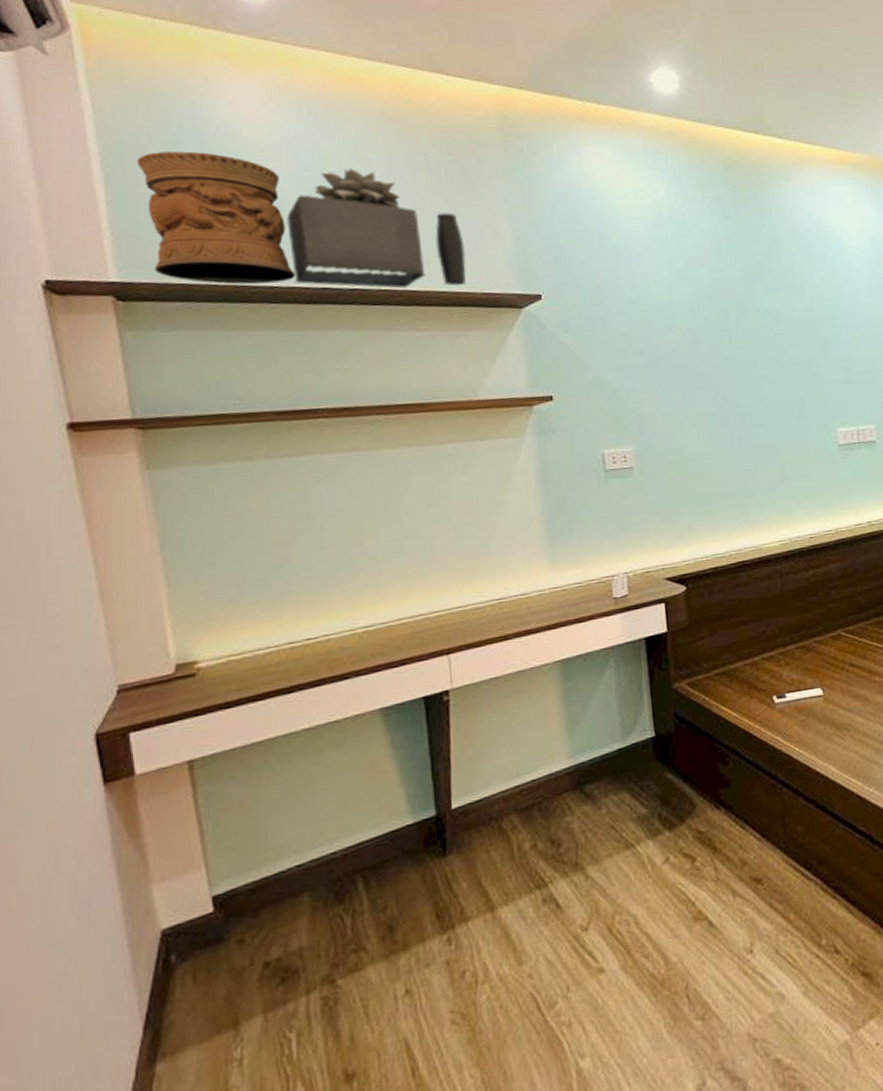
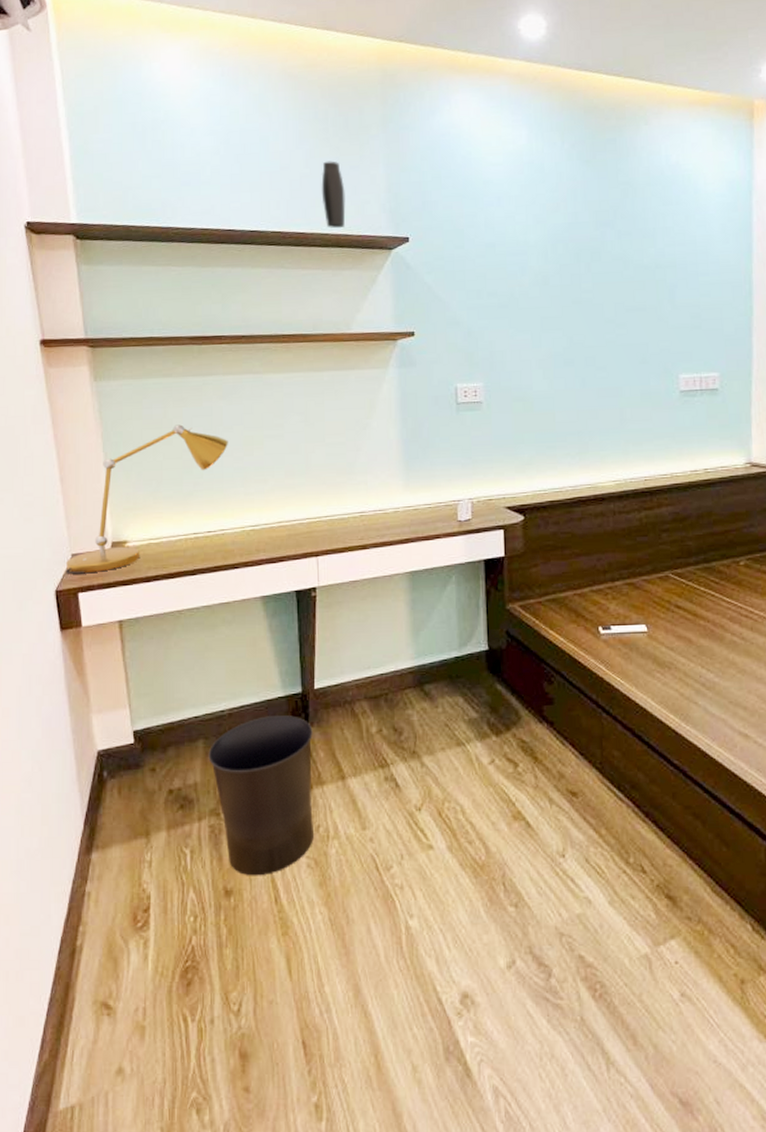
desk lamp: none [111,515,331,712] -> present [66,424,228,574]
decorative box: present [137,151,296,285] -> none [92,110,208,226]
succulent plant: present [287,168,426,289] -> none [203,122,312,231]
waste bin: none [317,844,458,1050] -> present [208,715,313,876]

